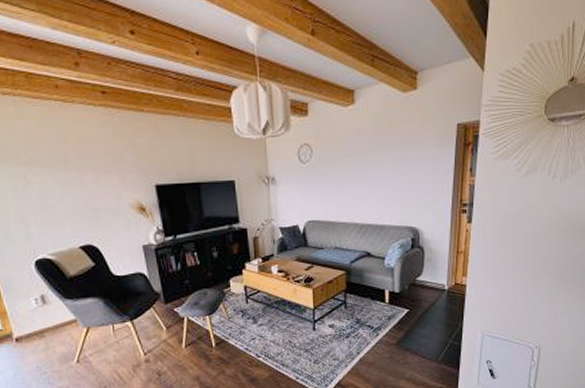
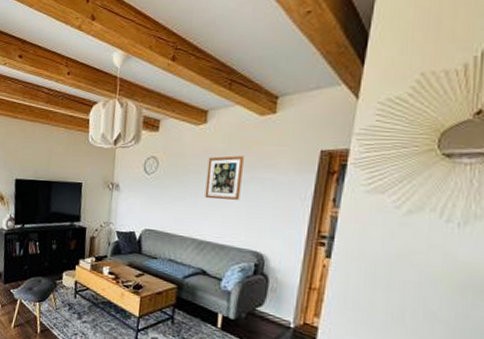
wall art: none [360,135,394,182] -> present [205,155,245,200]

